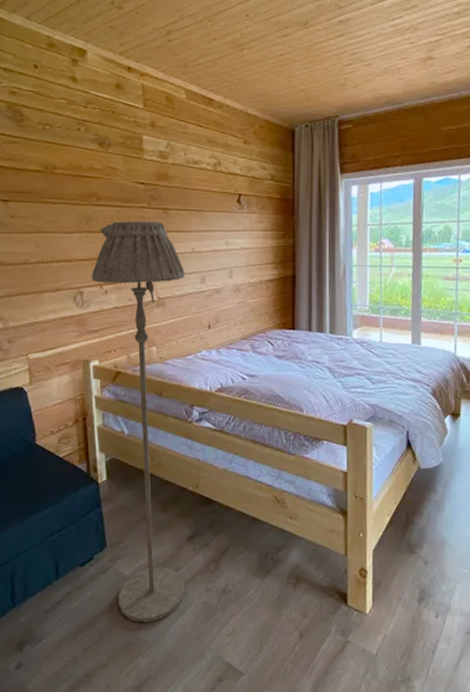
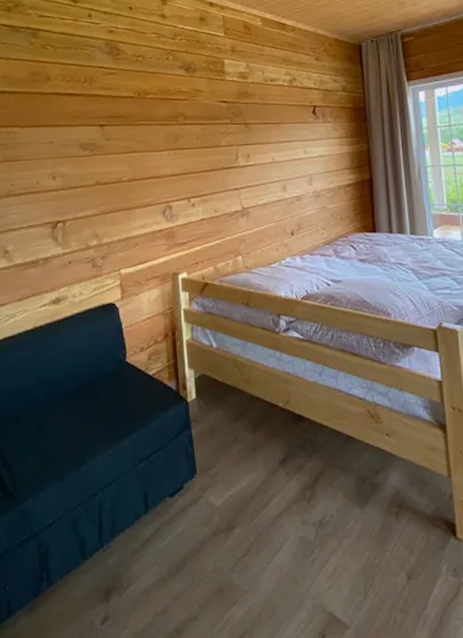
floor lamp: present [92,221,186,623] -> none [180,135,280,563]

